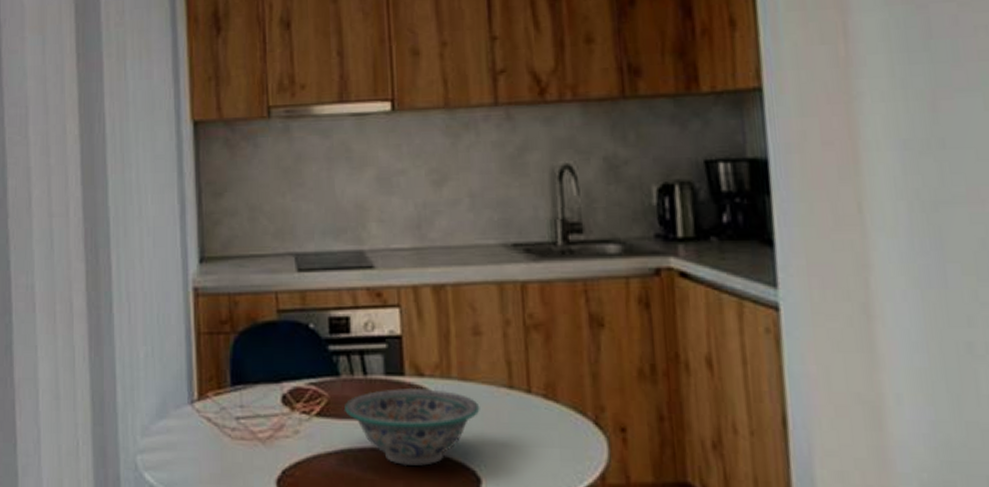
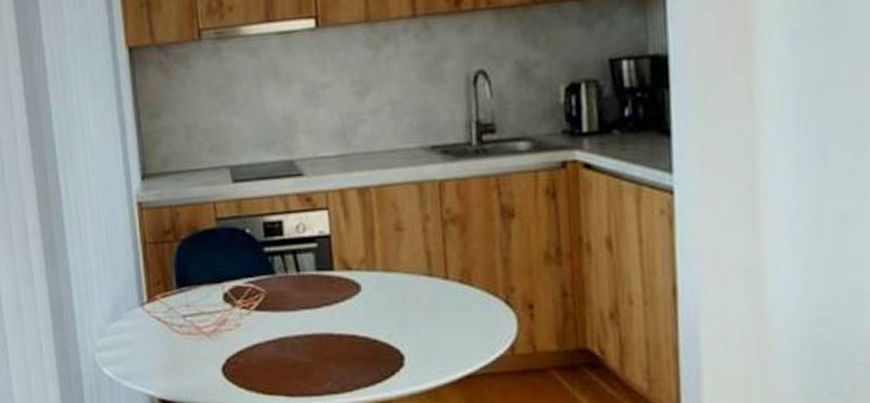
decorative bowl: present [343,387,480,467] -> none [279,280,403,349]

